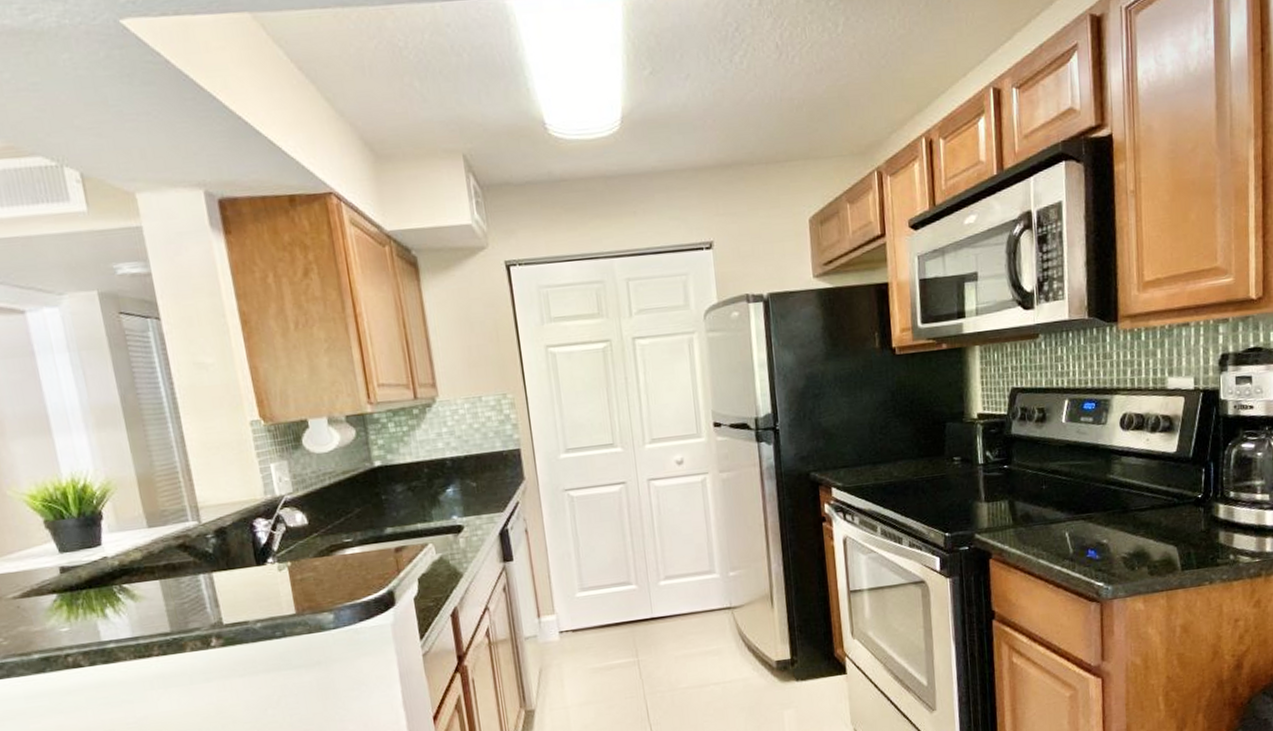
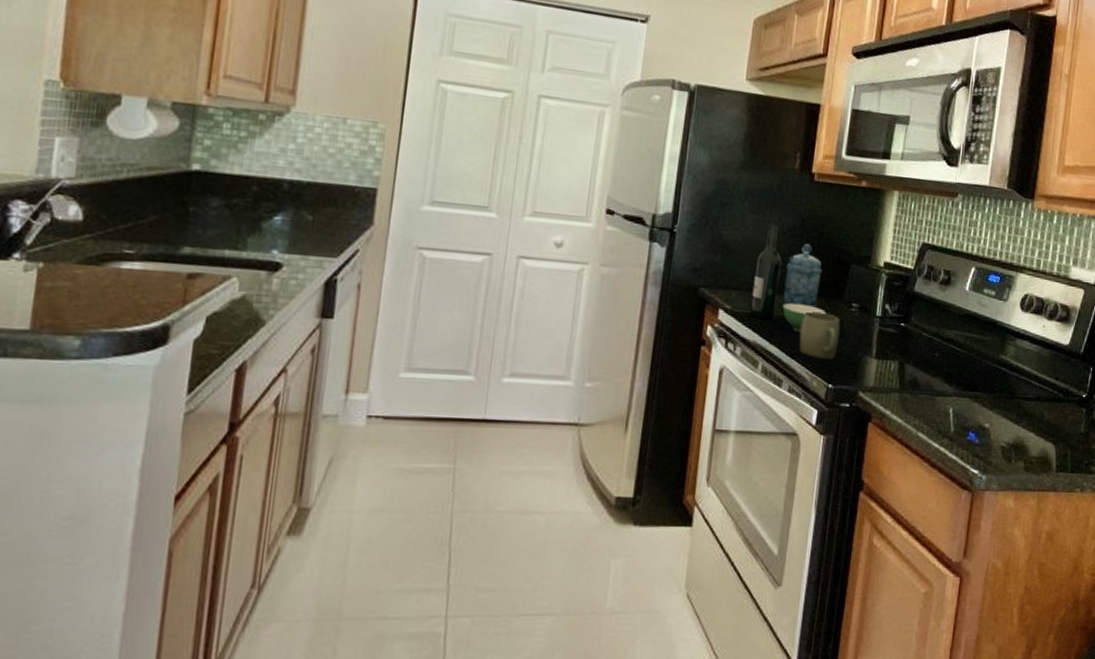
wine bottle: none [856,402,883,490] -> present [750,224,782,322]
canister: none [884,413,921,477] -> present [782,244,823,311]
bowl: none [889,467,931,495] -> present [782,302,827,335]
mug: none [908,471,948,514] -> present [799,311,841,361]

